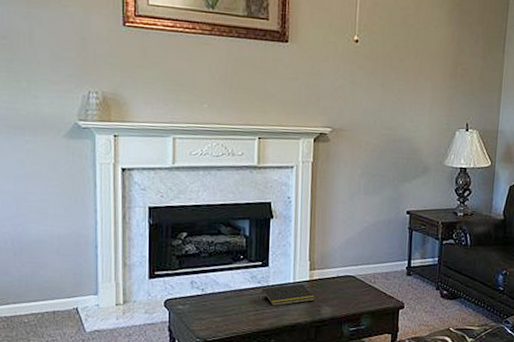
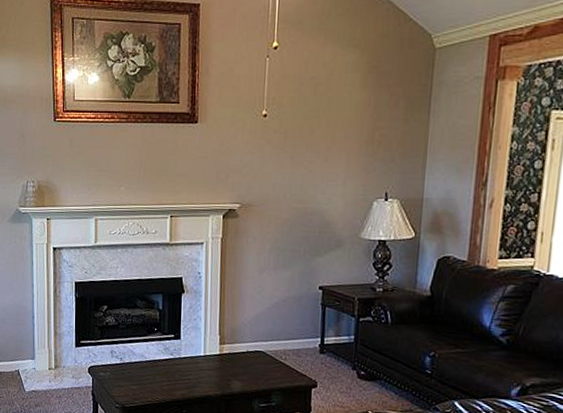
notepad: present [262,284,315,307] -> none [174,357,225,378]

